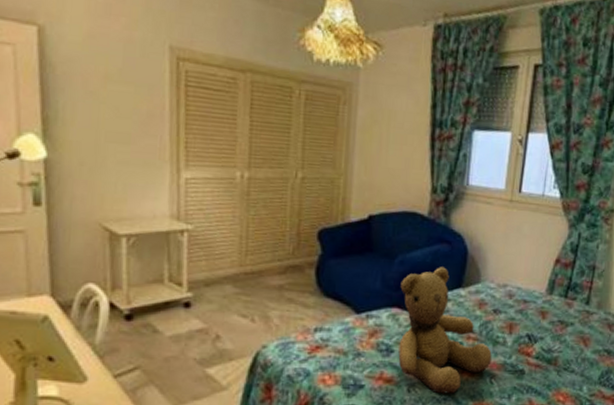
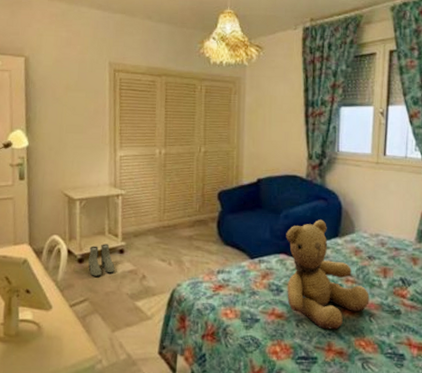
boots: none [139,295,178,338] -> present [87,244,115,277]

